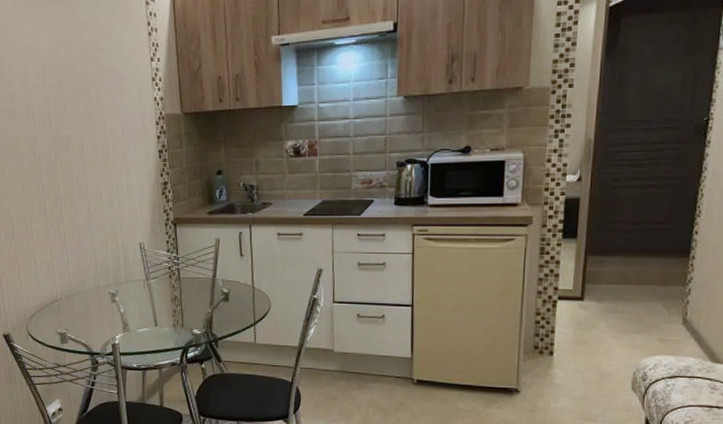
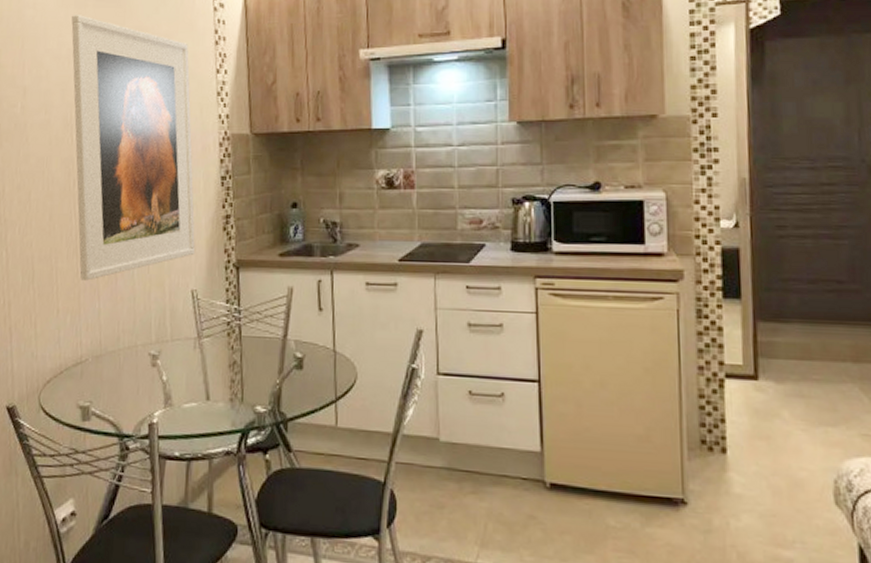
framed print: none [25,12,141,238] -> present [71,15,196,281]

